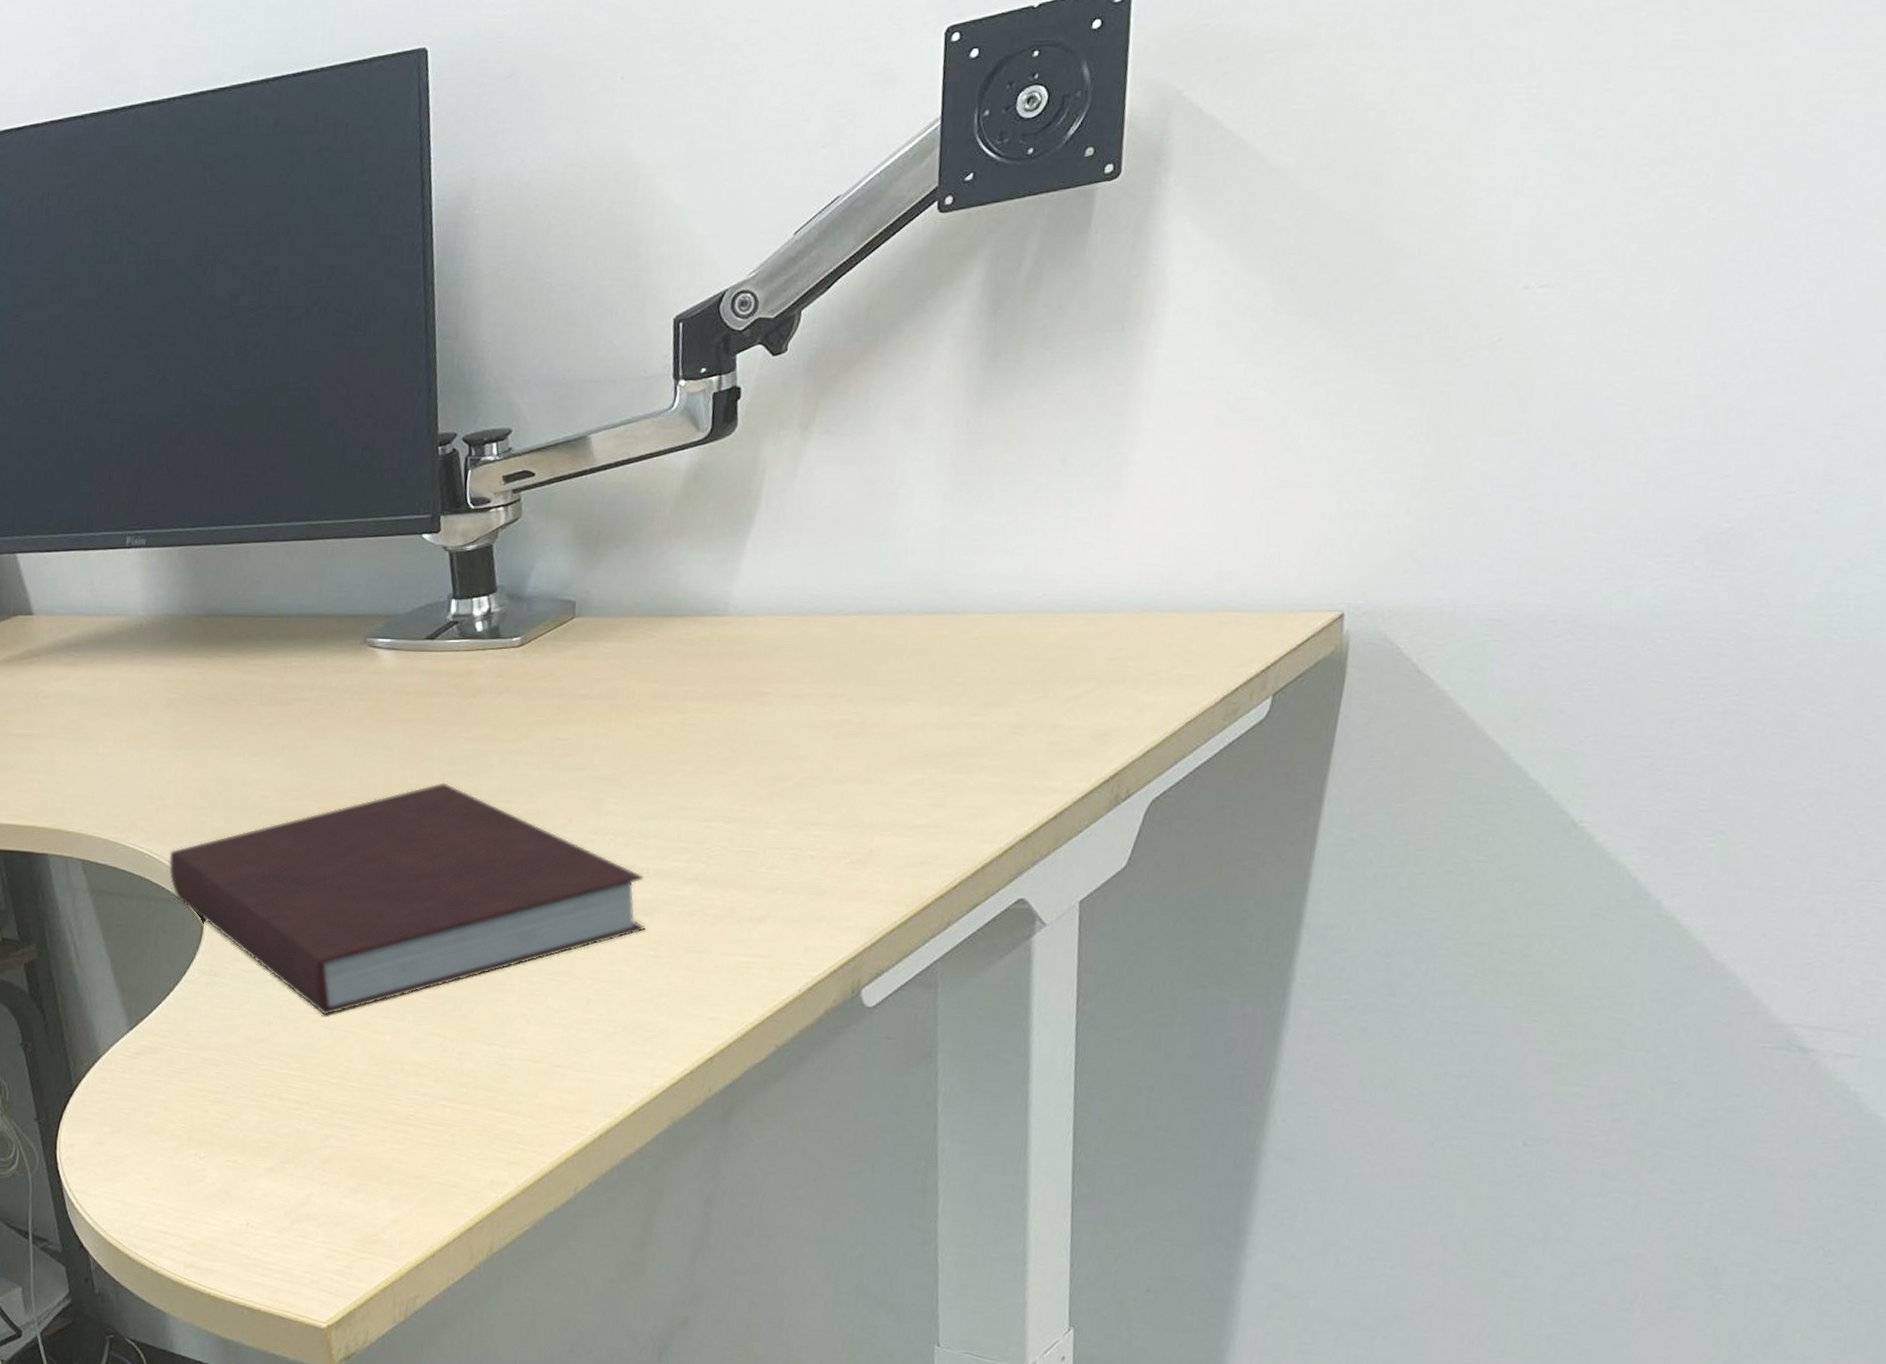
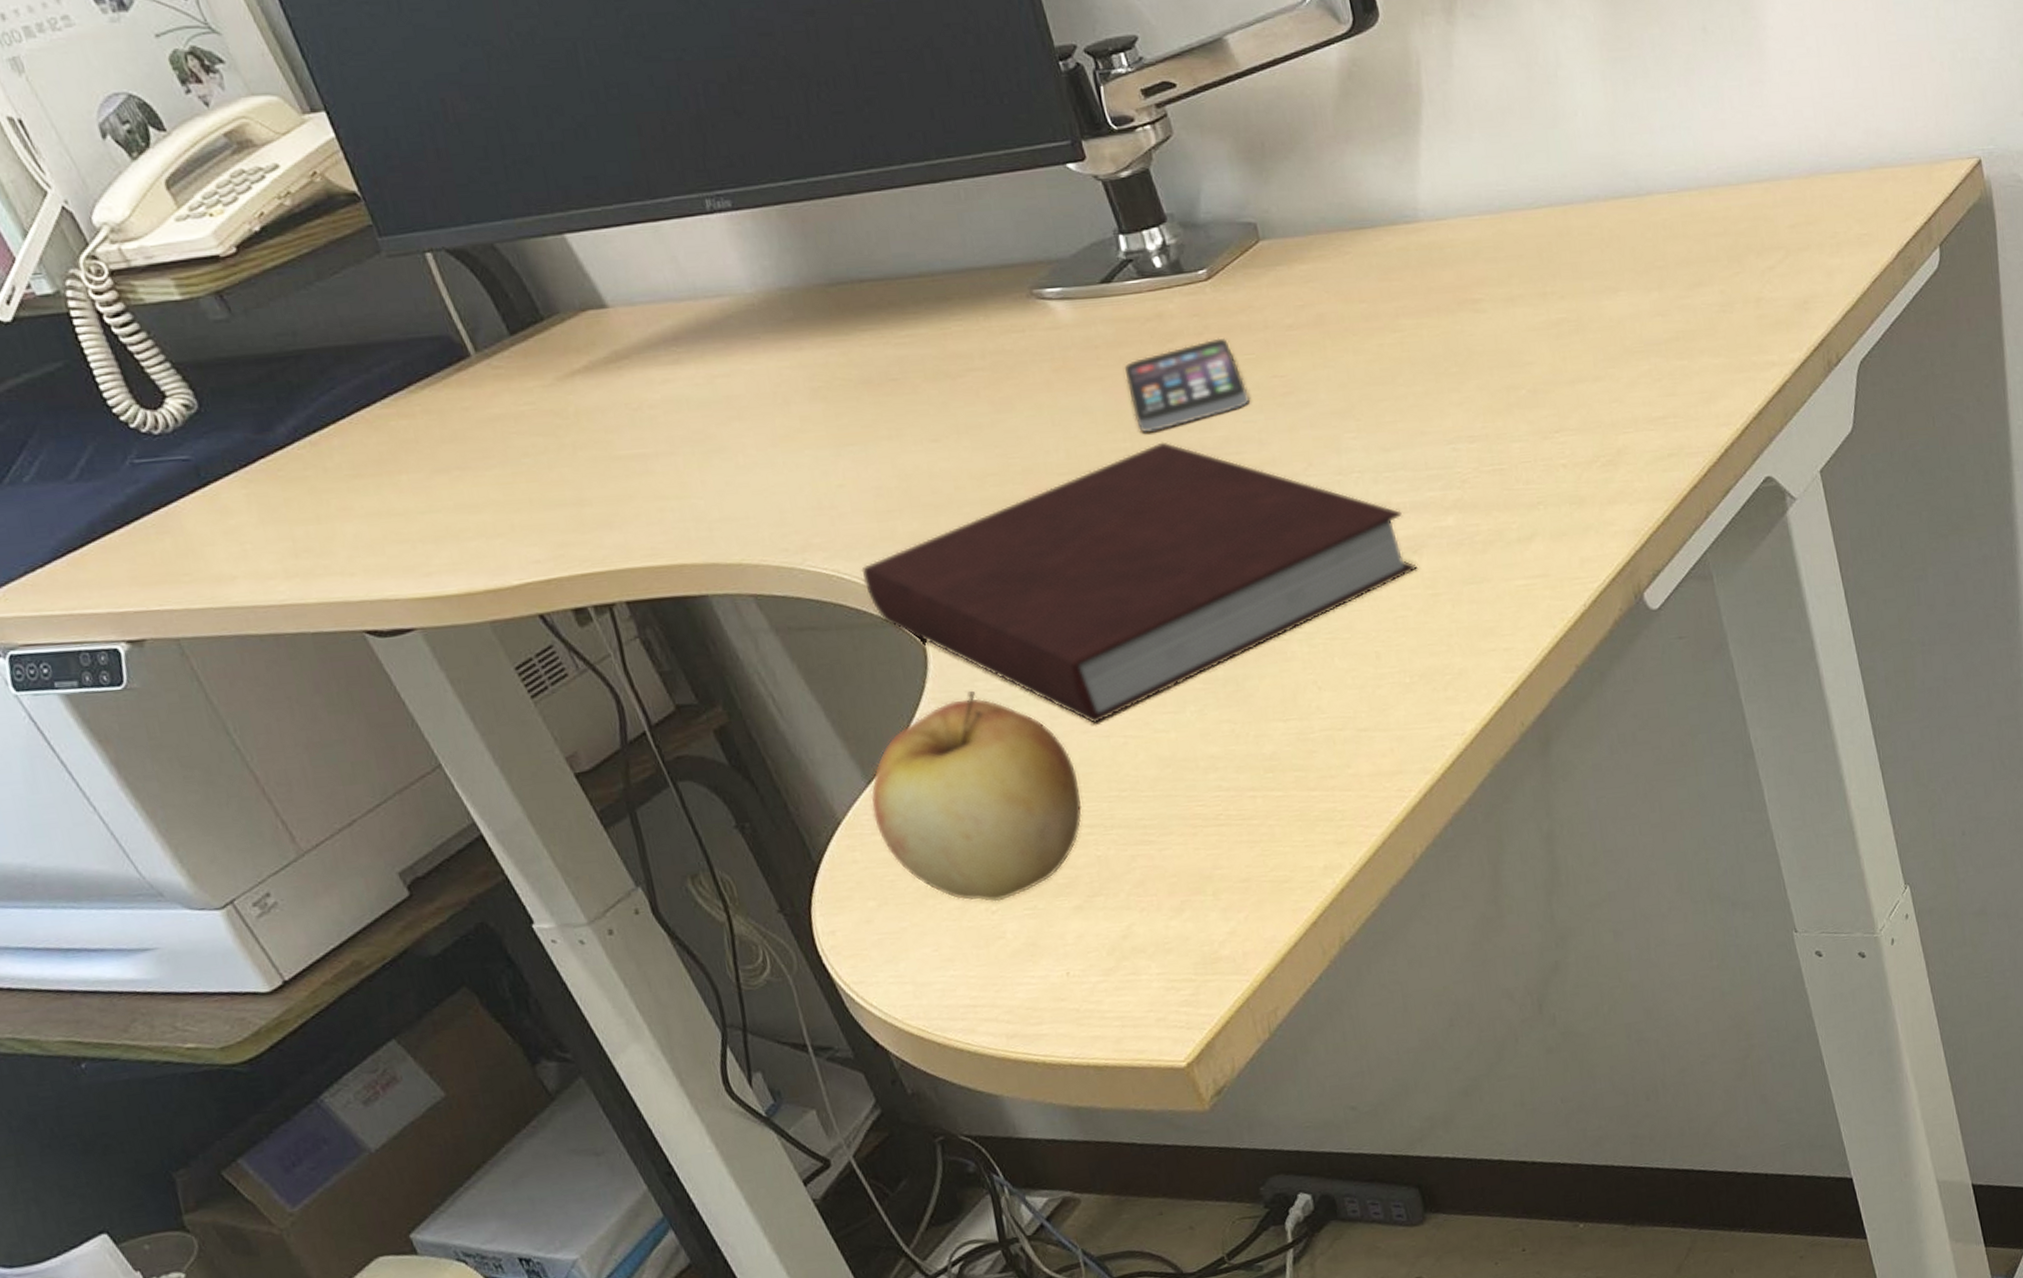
apple: none [127,968,299,1150] -> present [871,690,1083,902]
smartphone: none [425,698,531,774] -> present [1124,337,1250,433]

